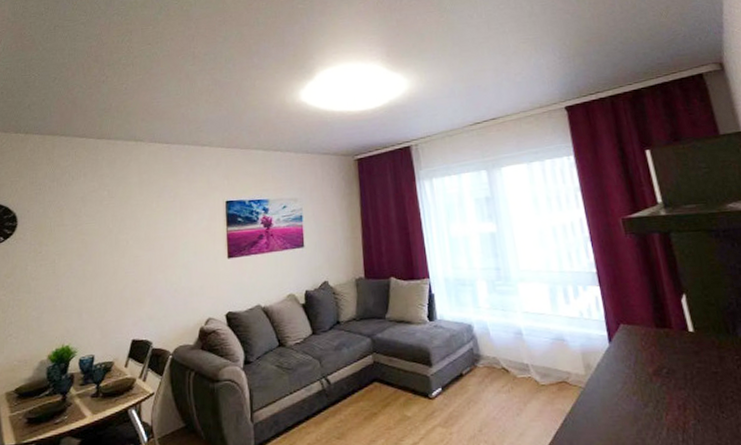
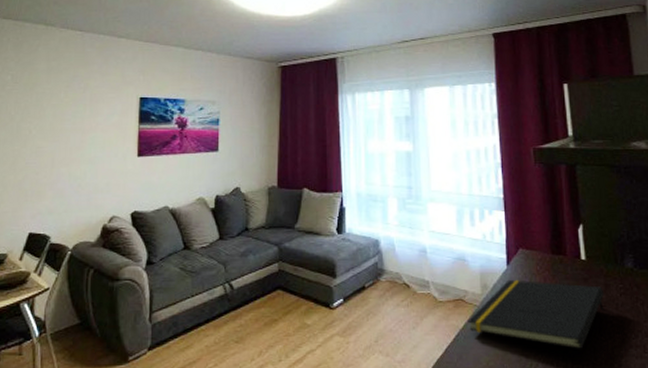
notepad: none [574,357,722,430] -> present [467,279,605,350]

